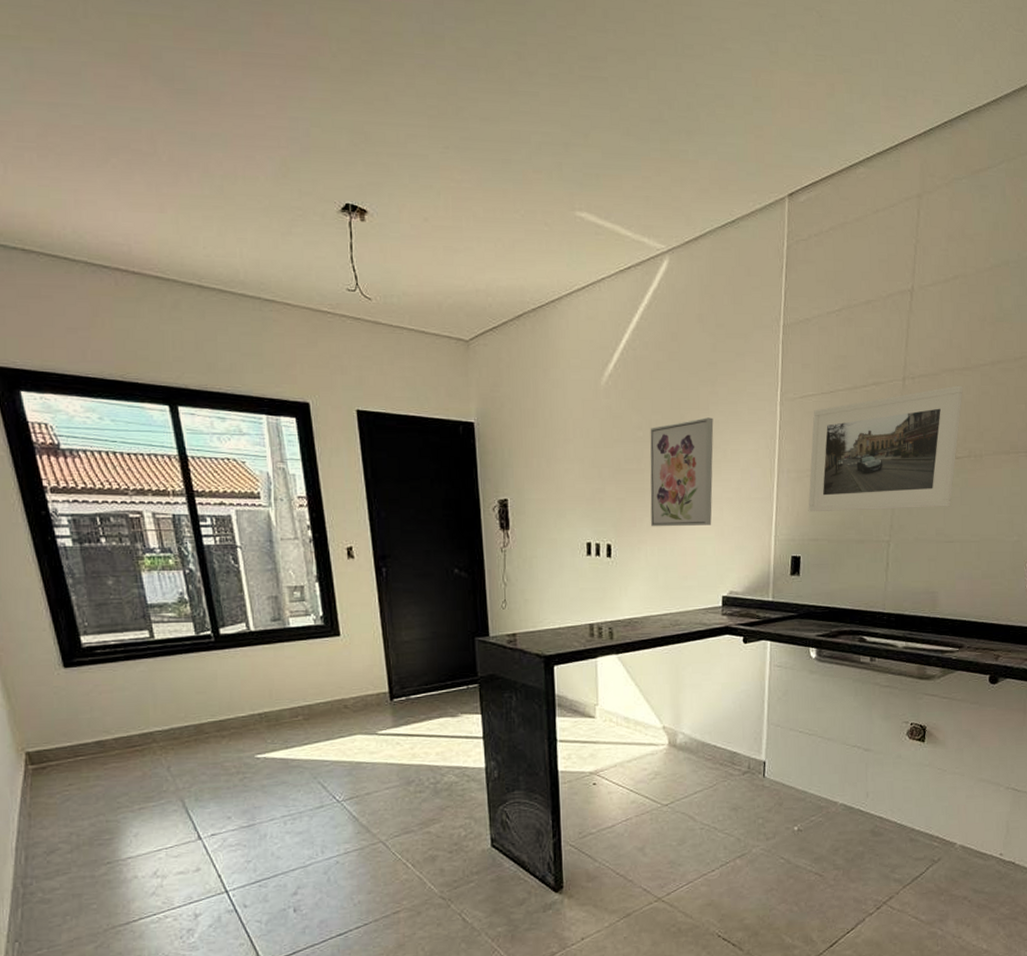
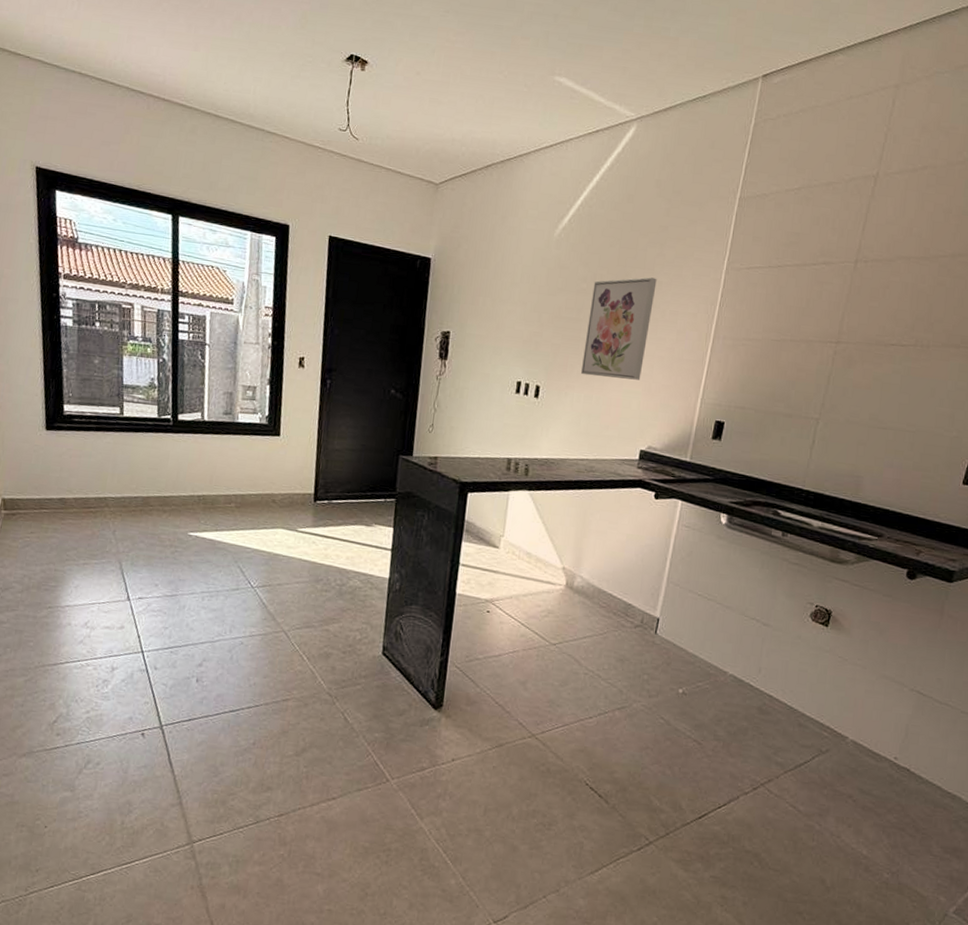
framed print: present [808,385,964,512] -> none [739,273,919,393]

